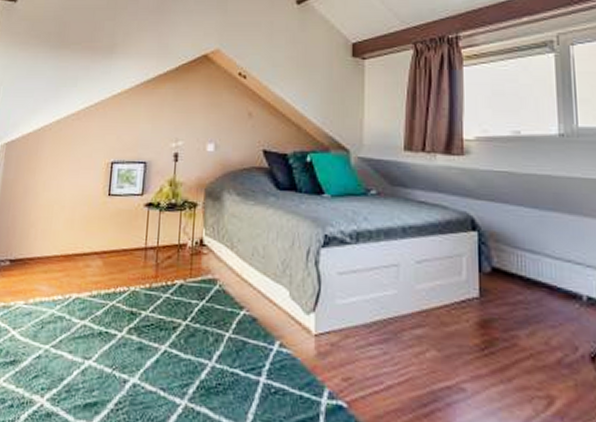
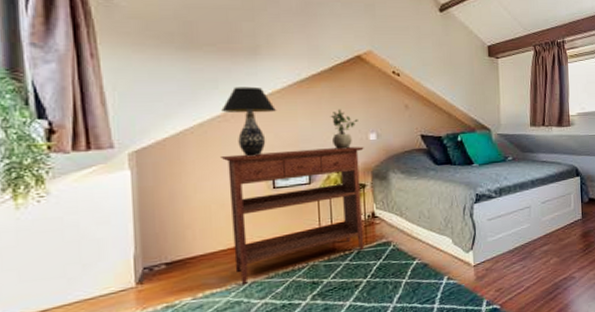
console table: none [63,154,200,298] -> present [221,146,365,284]
table lamp: none [76,85,123,159] -> present [221,86,277,157]
potted plant: none [169,113,198,159] -> present [330,109,358,149]

